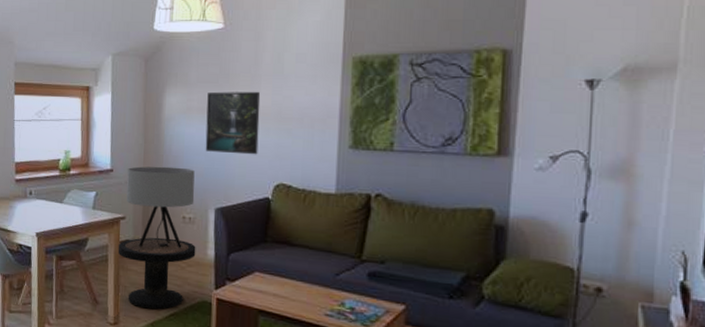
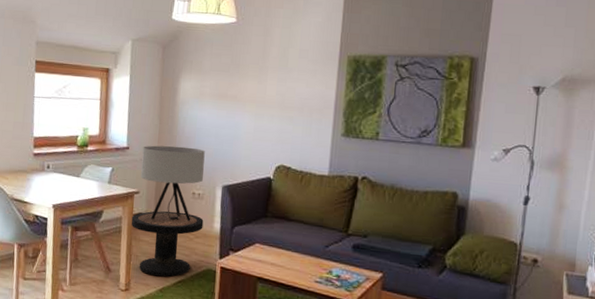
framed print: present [205,91,261,155] -> none [215,80,267,139]

